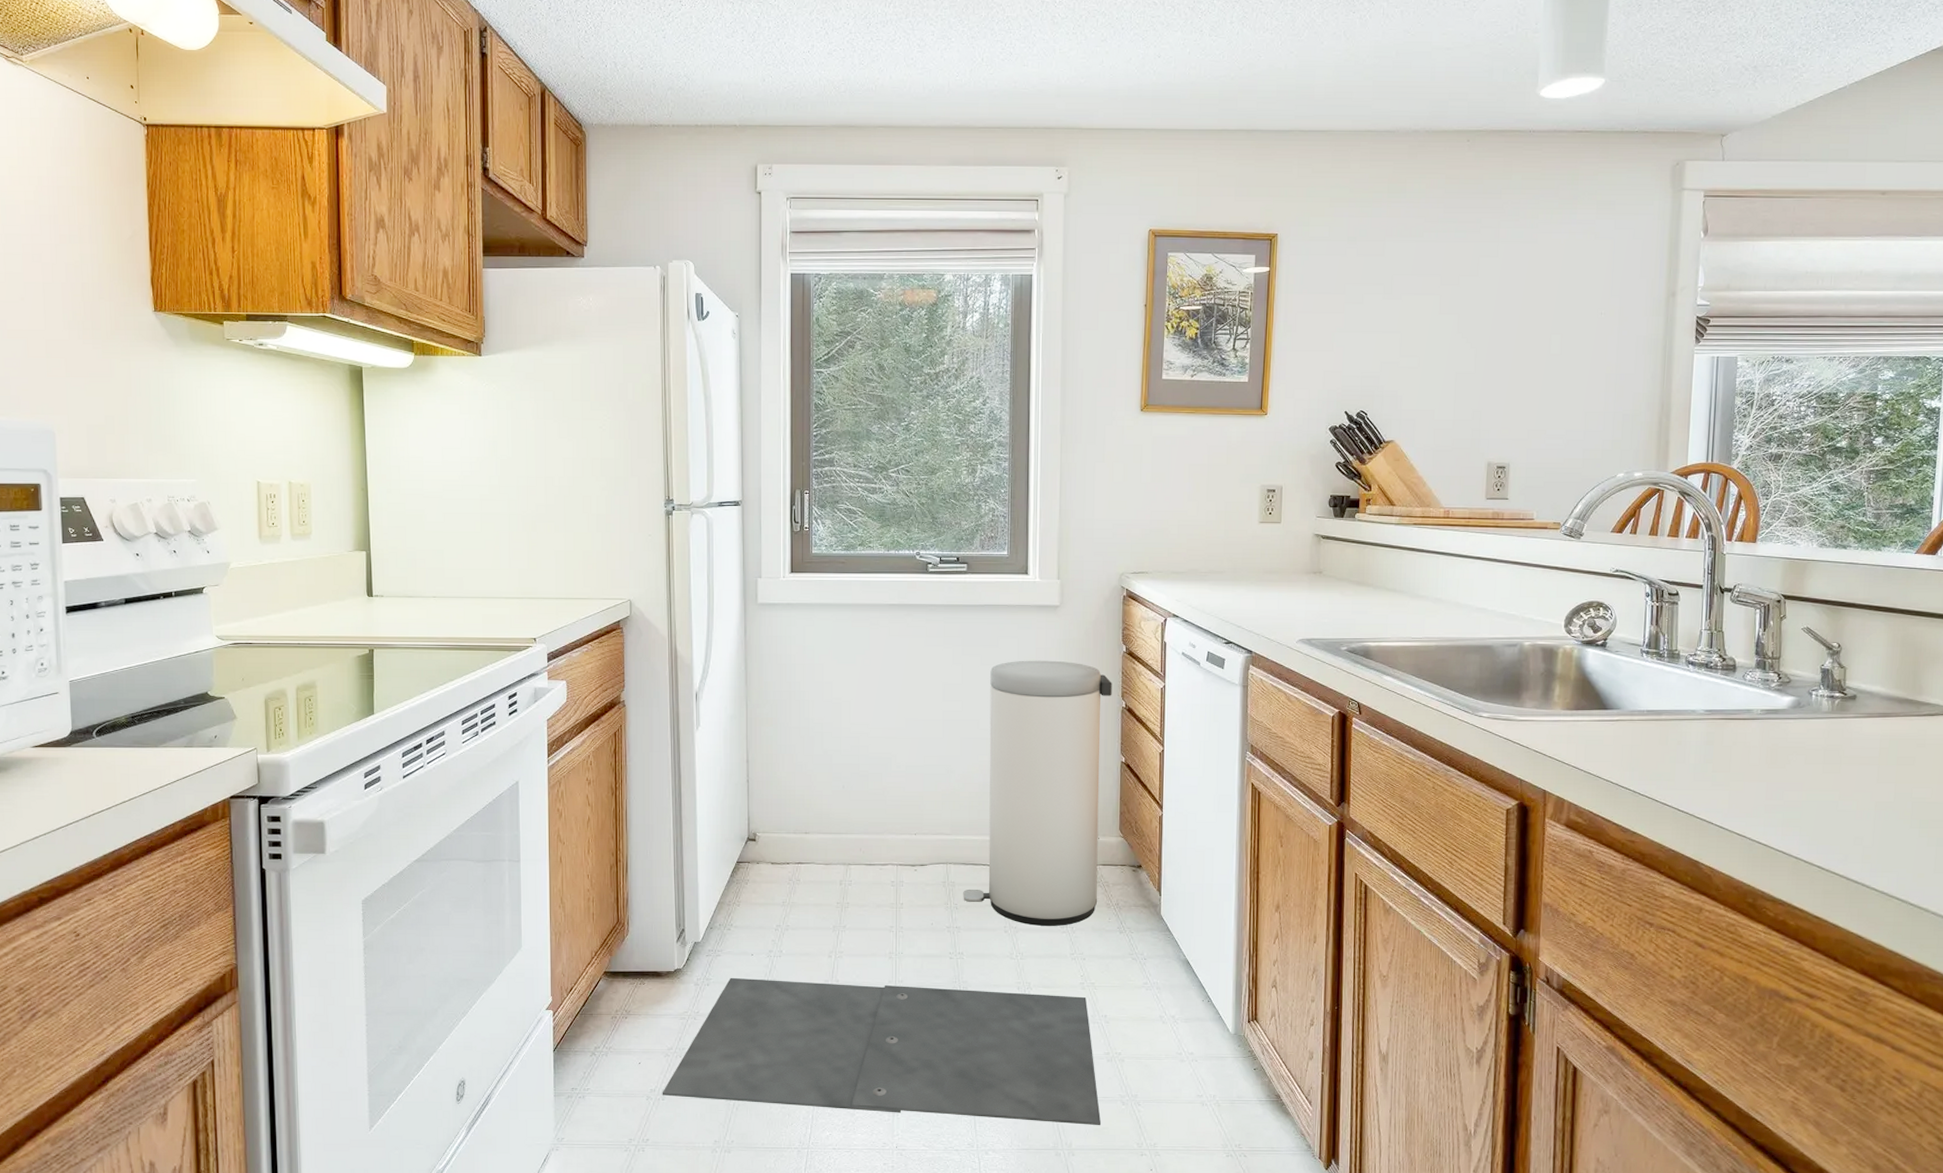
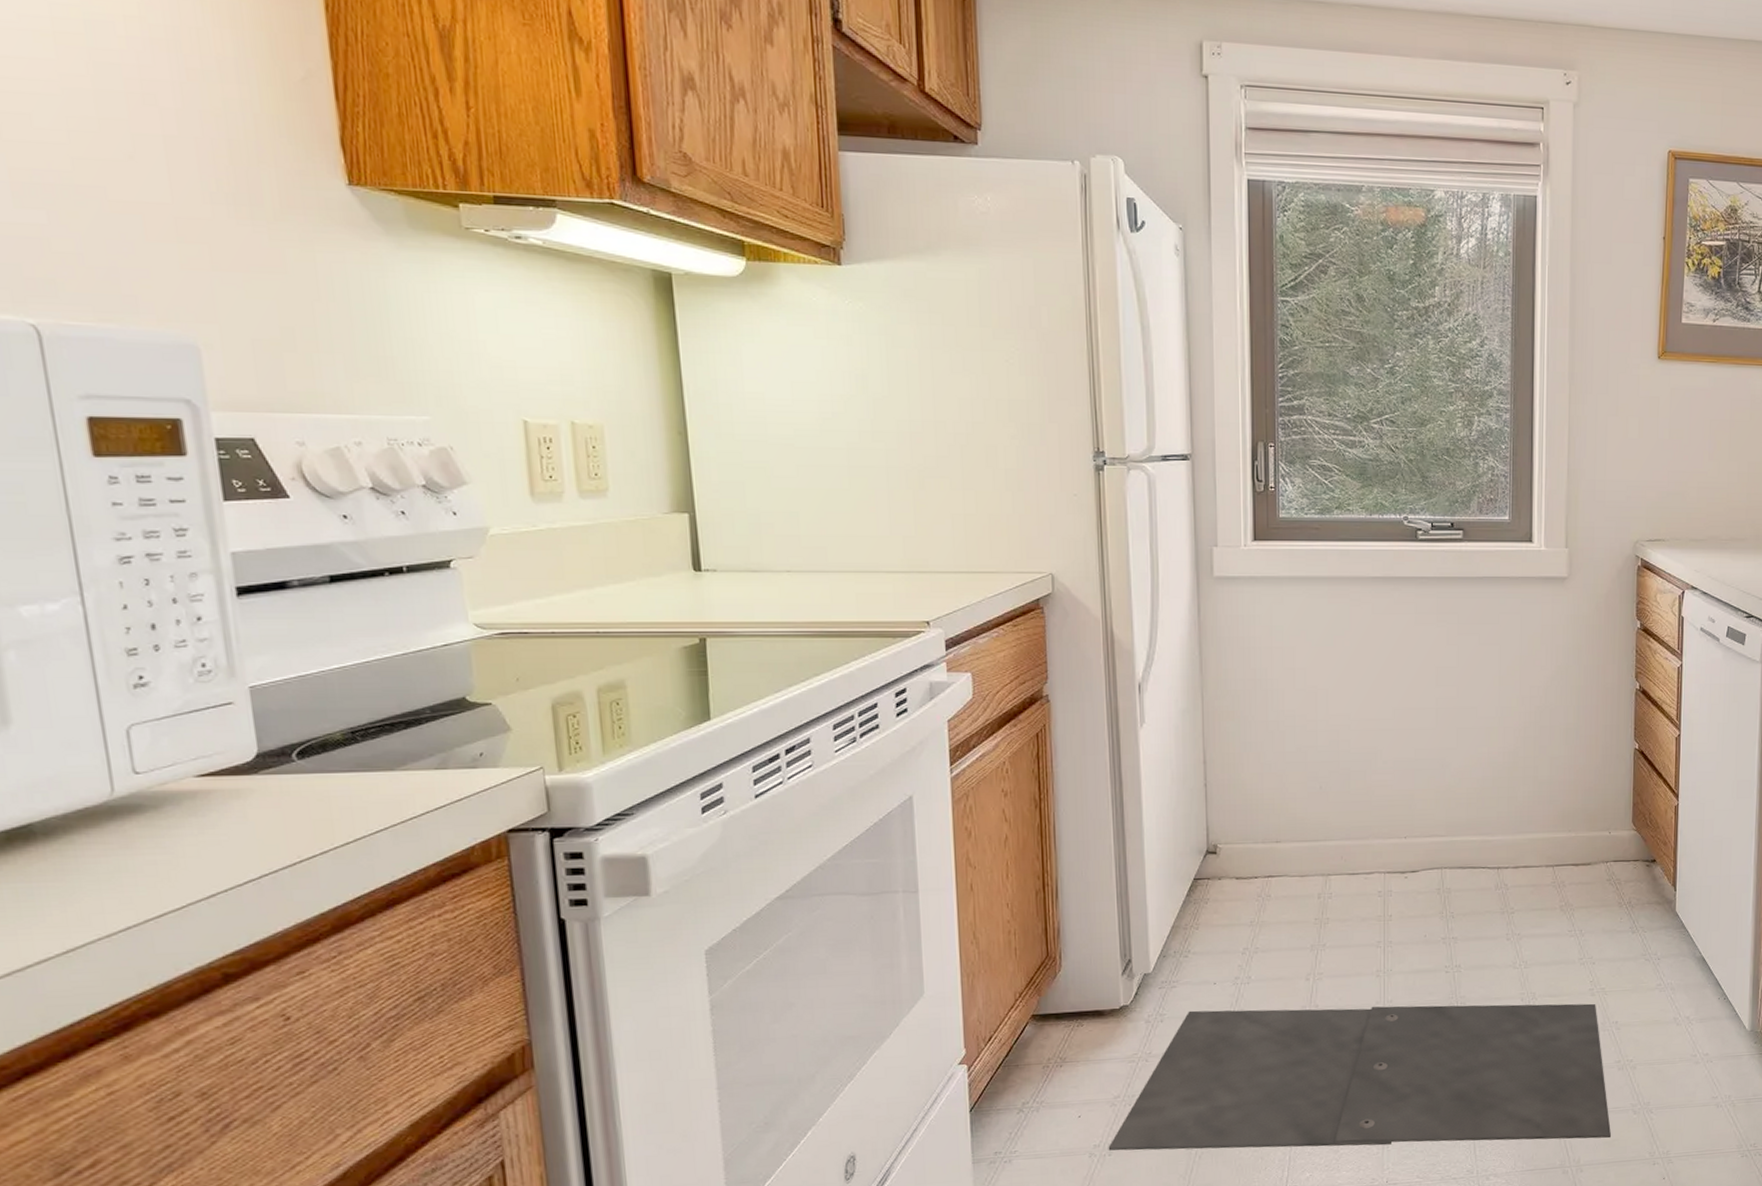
pedal bin: present [963,660,1112,926] -> none [1460,638,1625,931]

